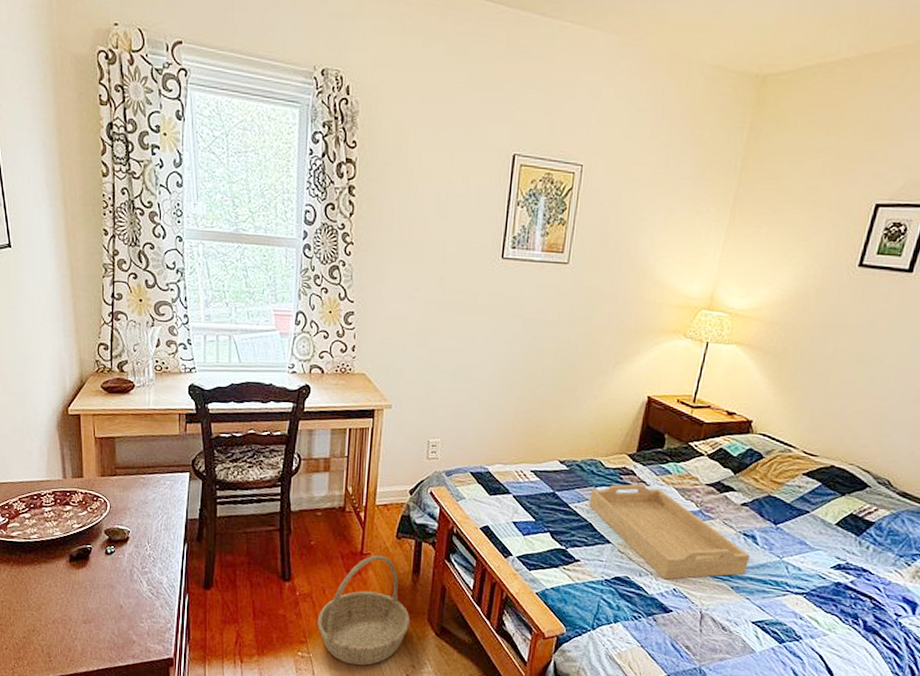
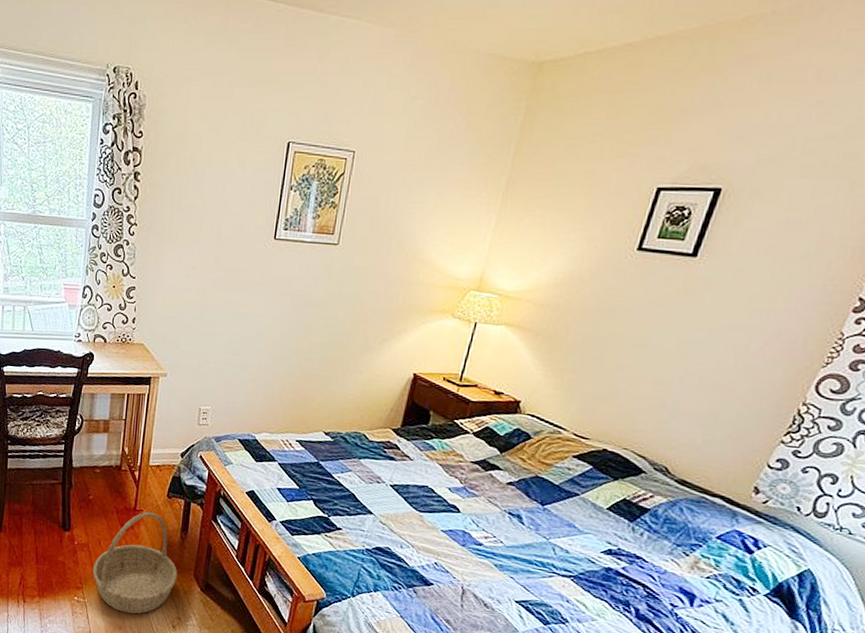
serving tray: present [589,484,750,580] -> none [352,457,515,554]

